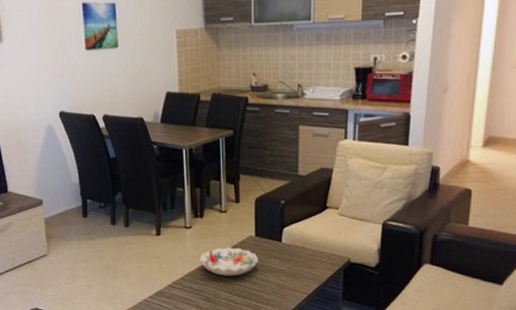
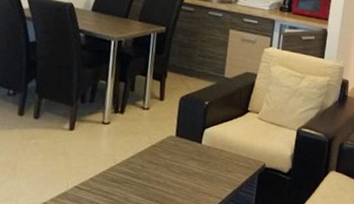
decorative bowl: present [199,247,259,276] -> none [113,146,177,178]

